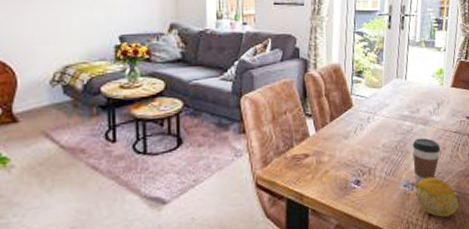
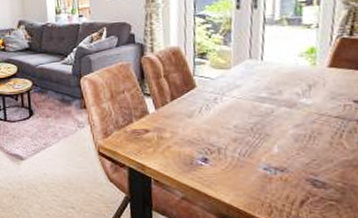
coffee cup: present [412,138,441,182] -> none [273,121,315,167]
fruit: present [415,176,459,218] -> none [279,162,345,208]

